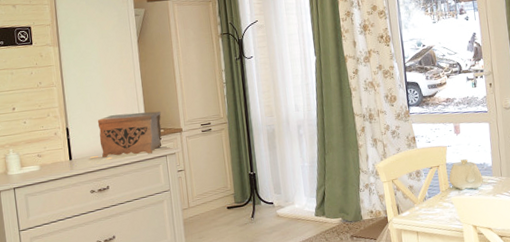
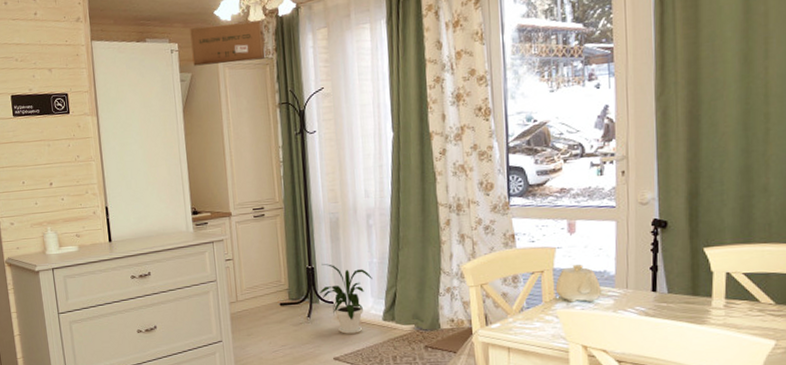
decorative box: present [97,111,162,158] -> none [138,191,209,241]
house plant: none [260,169,305,231] -> present [319,264,372,335]

